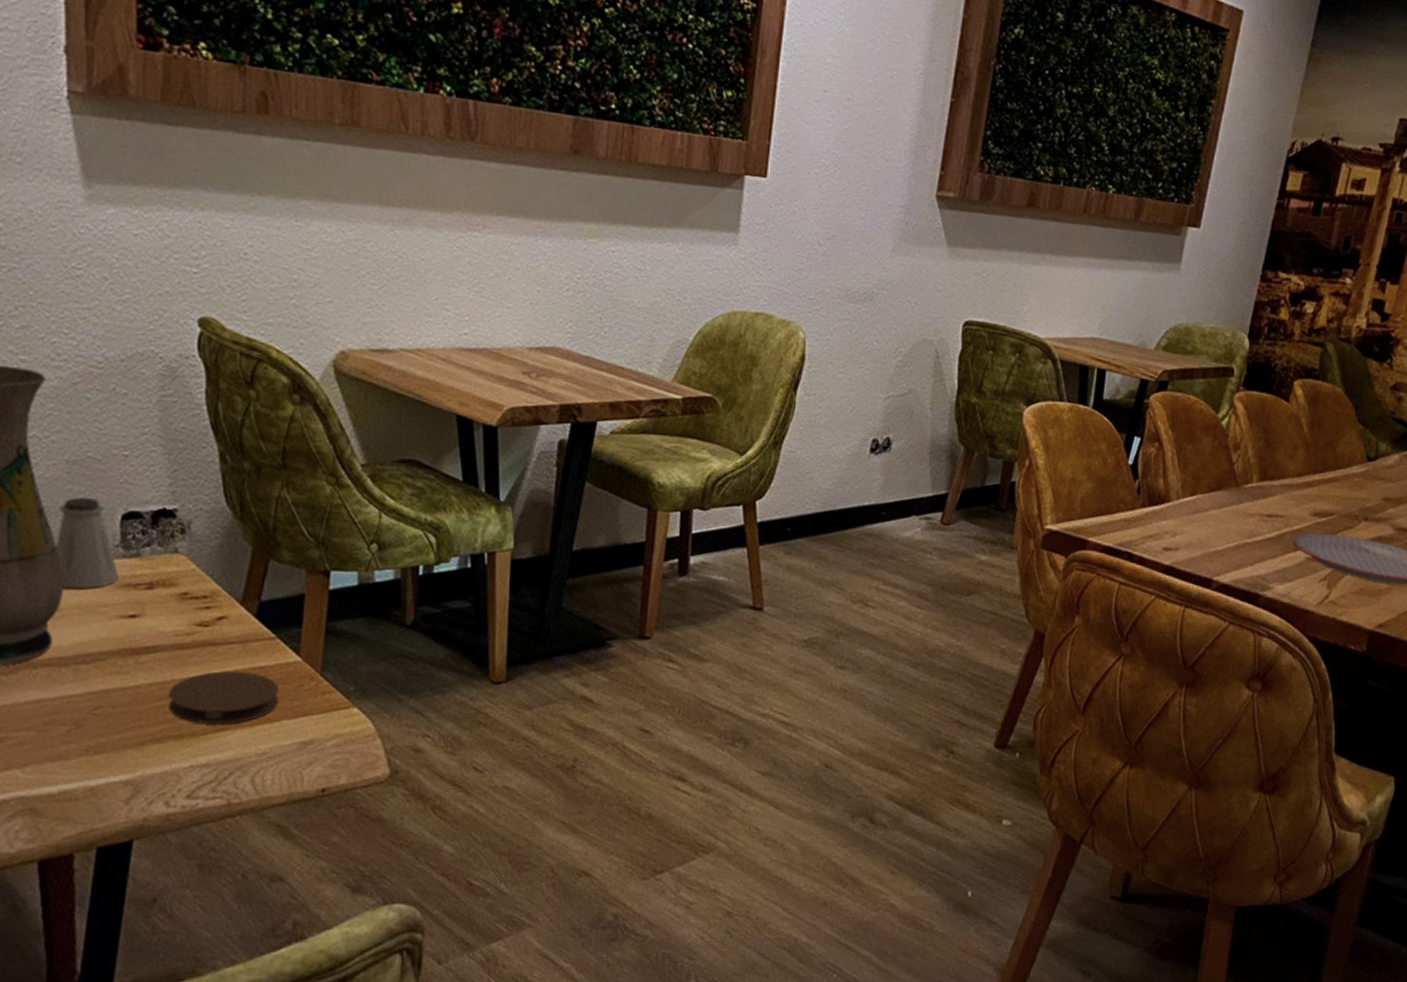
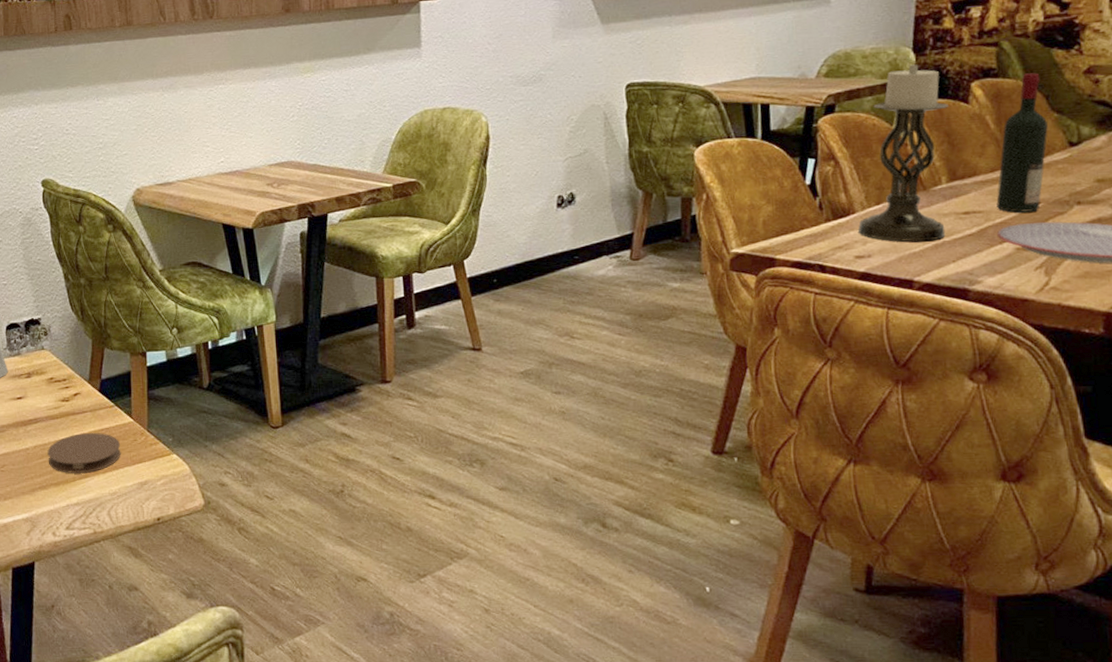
candle holder: none [1169,352,1272,541] -> present [857,64,950,242]
wine bottle: none [1297,380,1354,523] -> present [996,73,1048,213]

